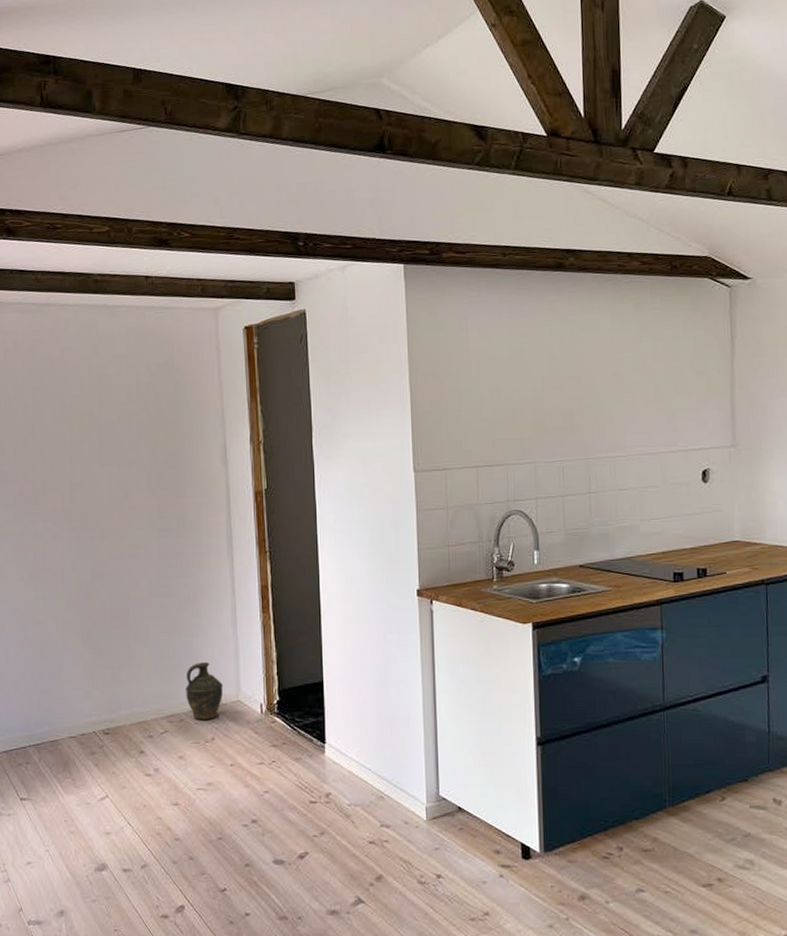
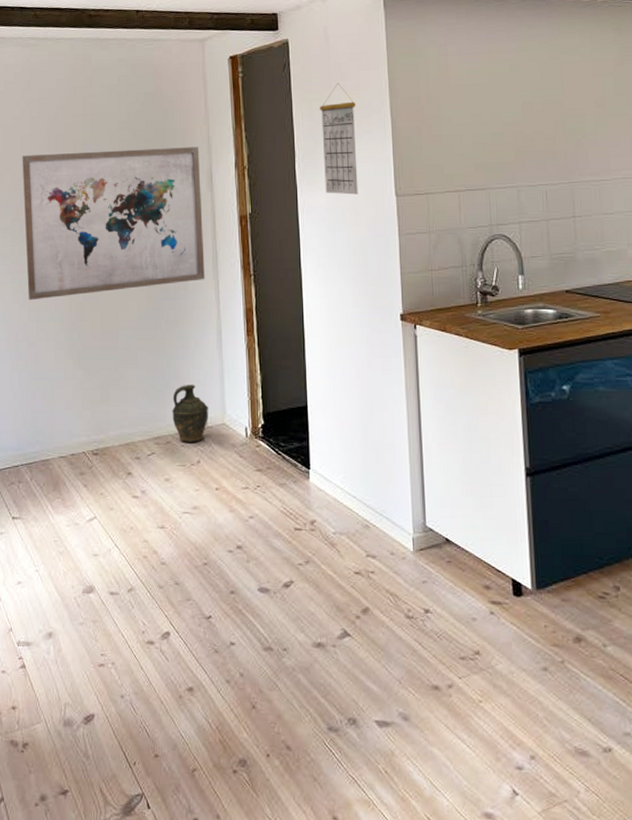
wall art: none [24,420,219,579] -> present [22,147,205,300]
calendar: none [338,356,376,470] -> present [320,83,358,195]

